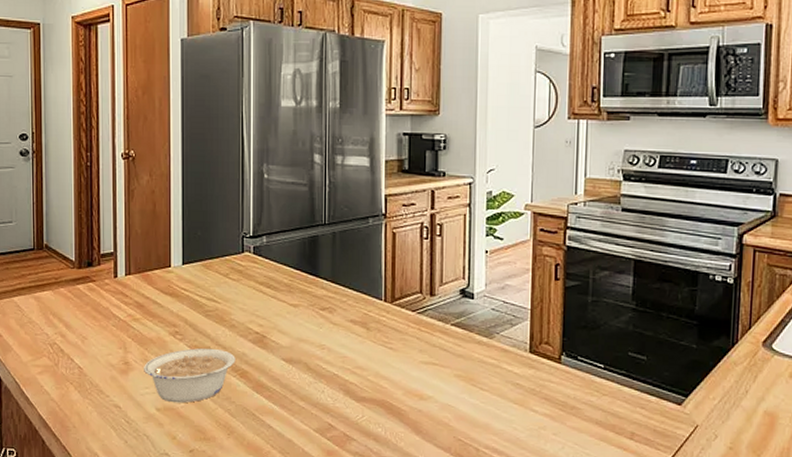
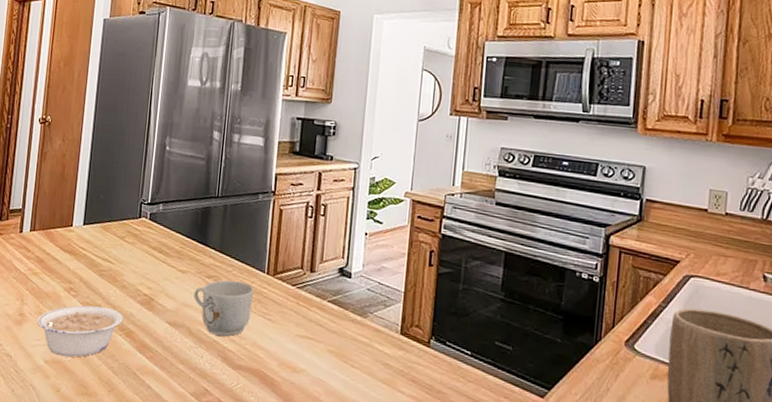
mug: none [308,311,371,369] -> present [193,280,253,337]

